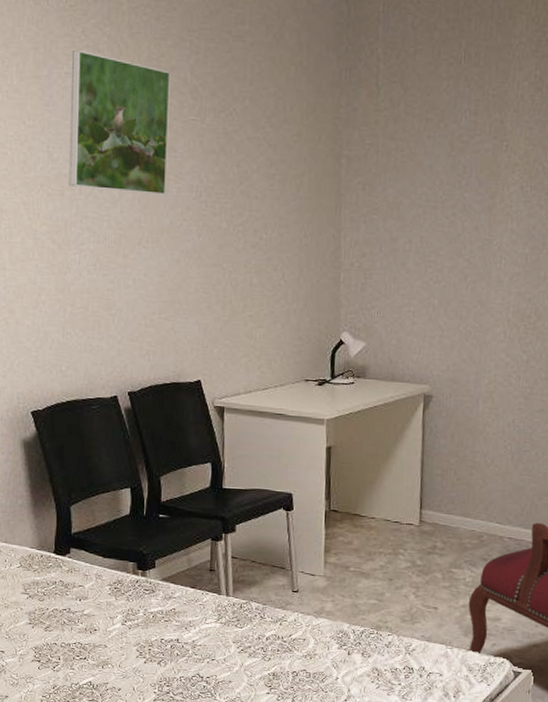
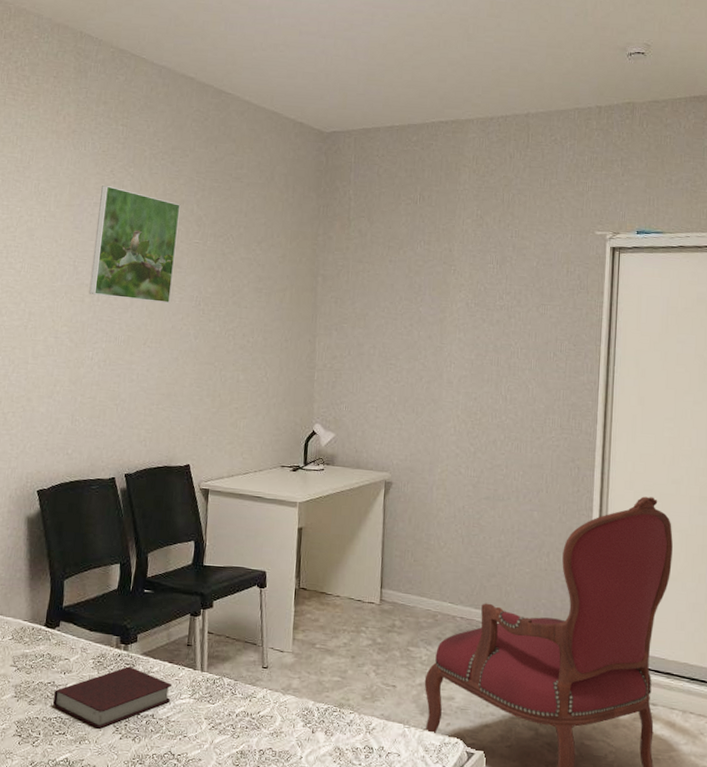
book: none [71,592,195,653] -> present [53,666,171,729]

